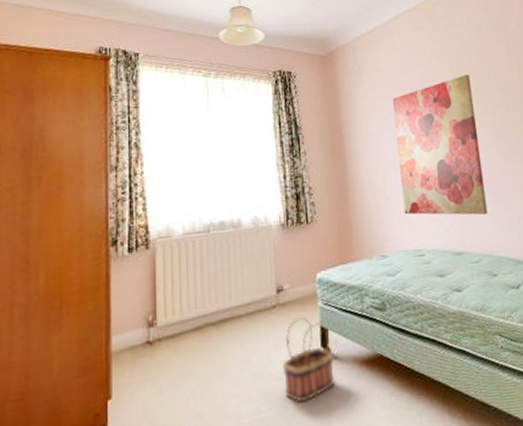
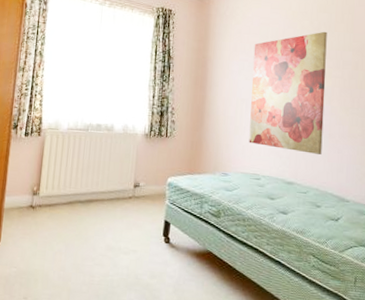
basket: present [282,317,335,403] -> none [129,210,172,275]

